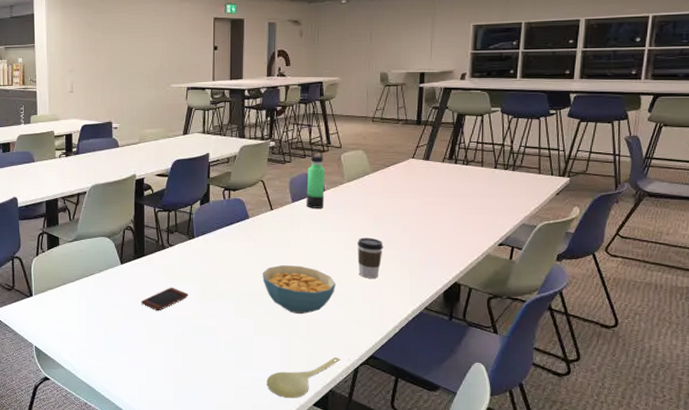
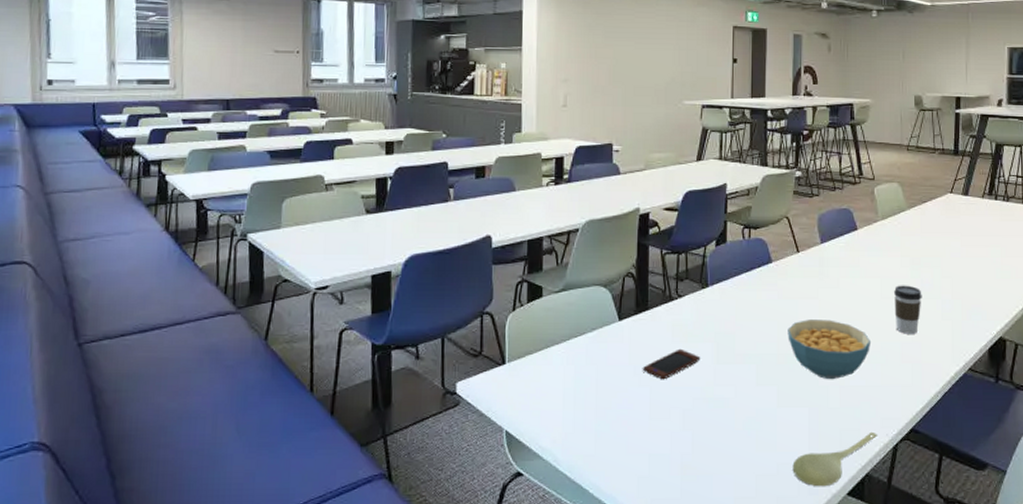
thermos bottle: present [306,150,325,208] -> none [837,182,857,250]

